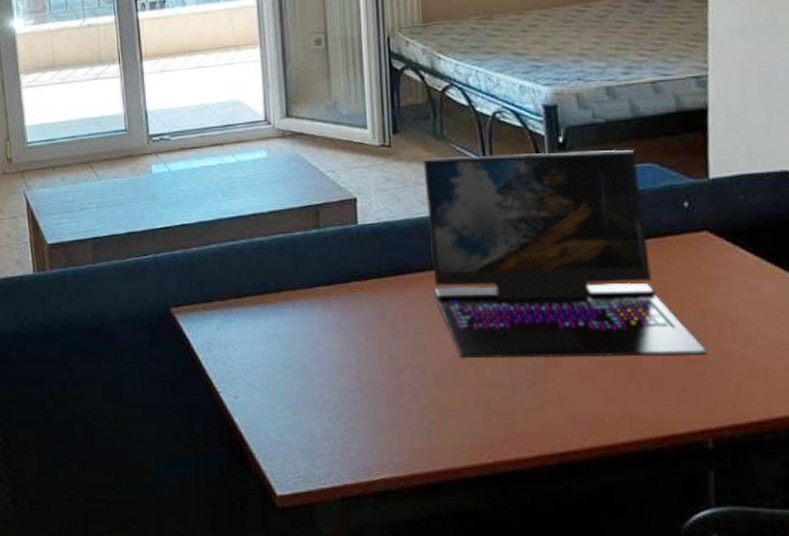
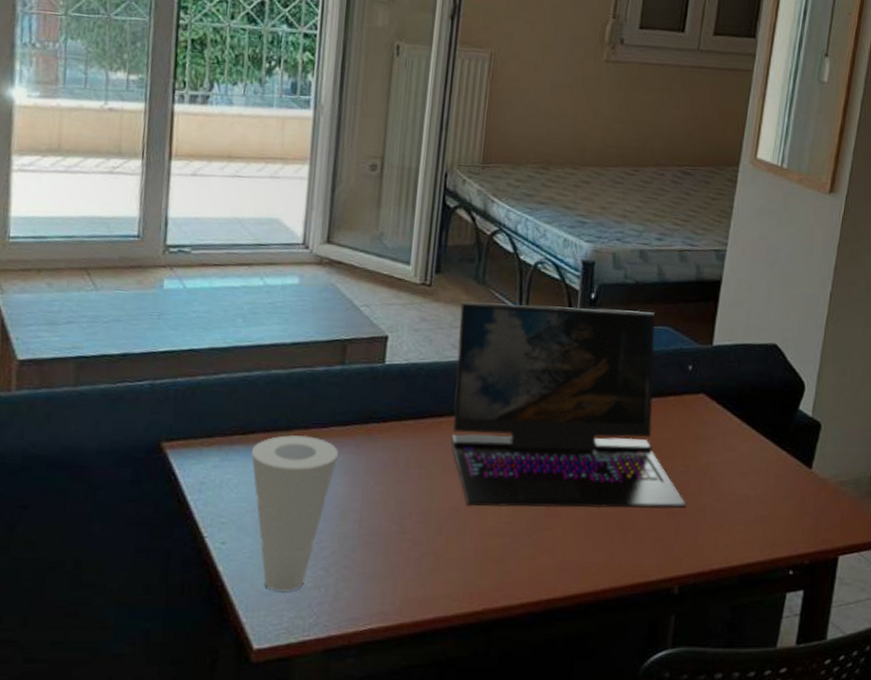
cup: none [247,297,328,442] -> present [251,435,339,591]

